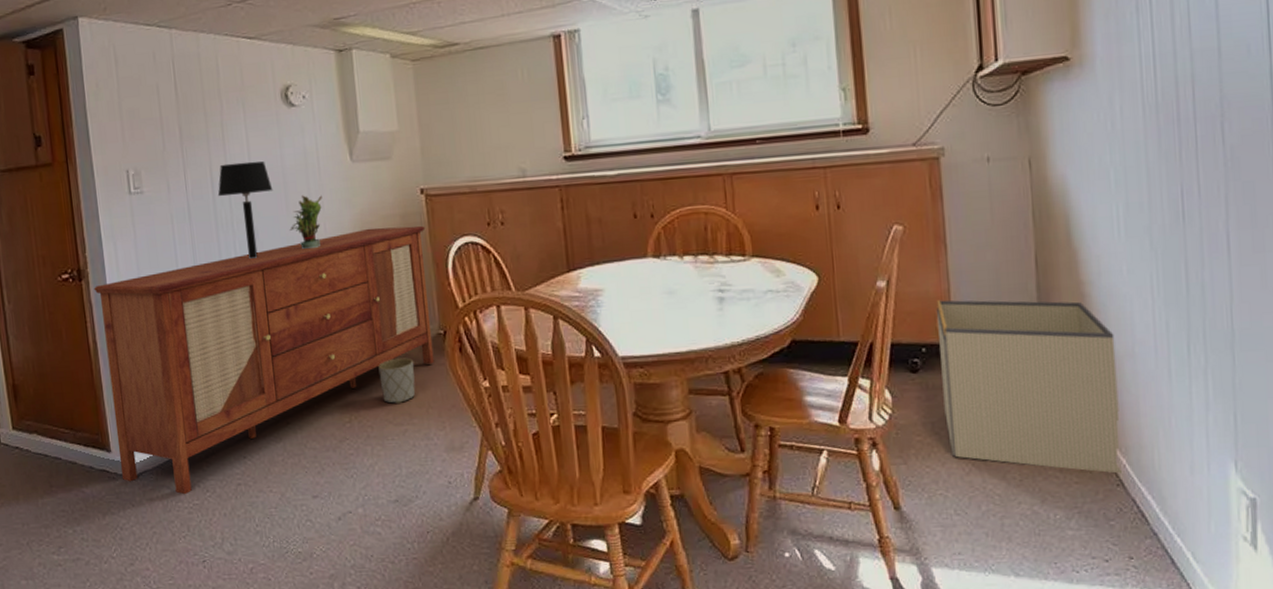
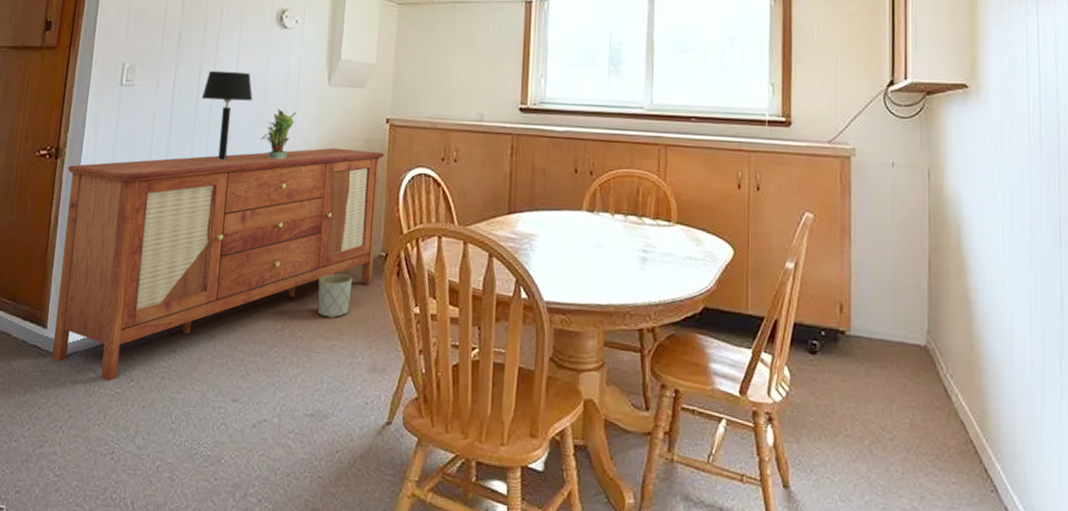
storage bin: present [936,300,1122,474] -> none [837,288,996,480]

